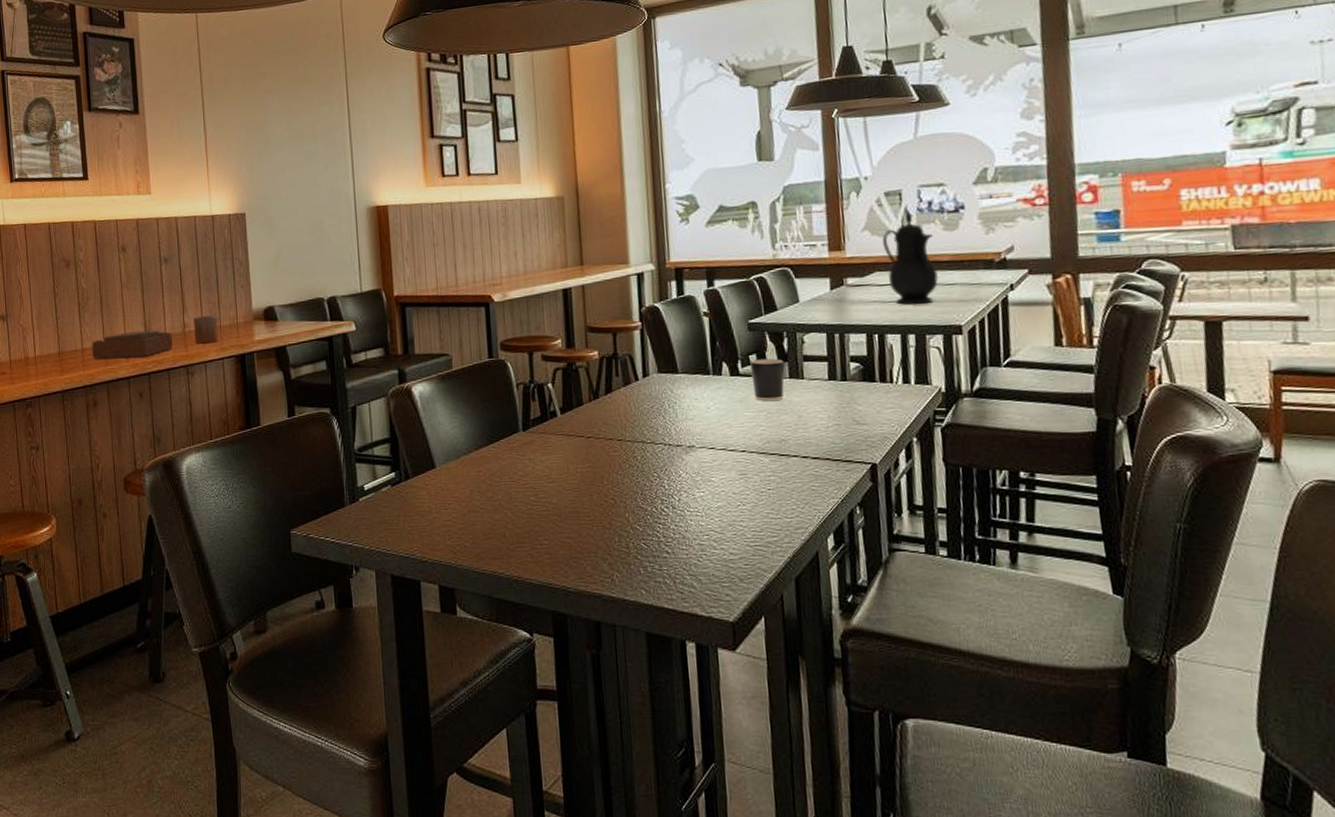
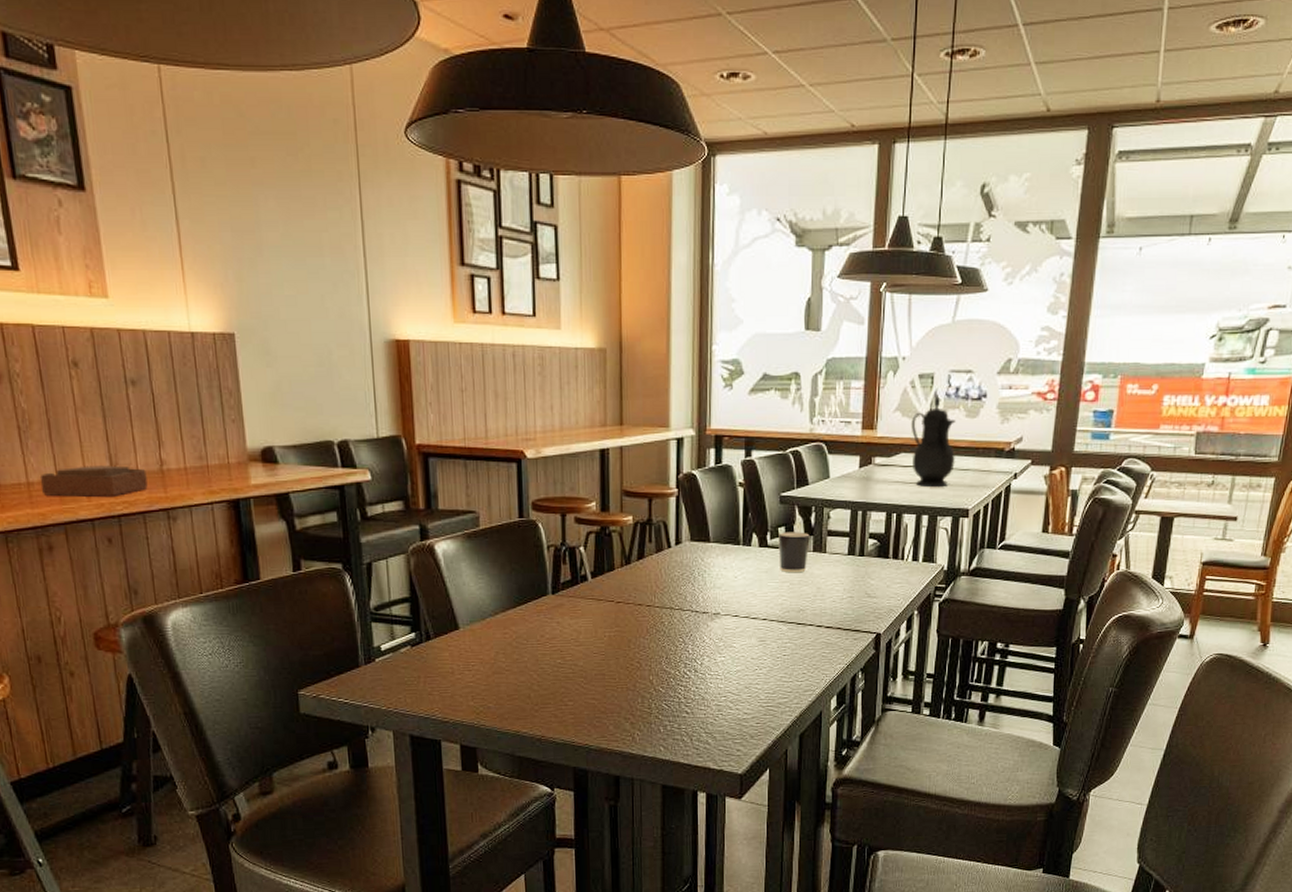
mug: present [193,315,218,344] -> none [172,452,206,485]

